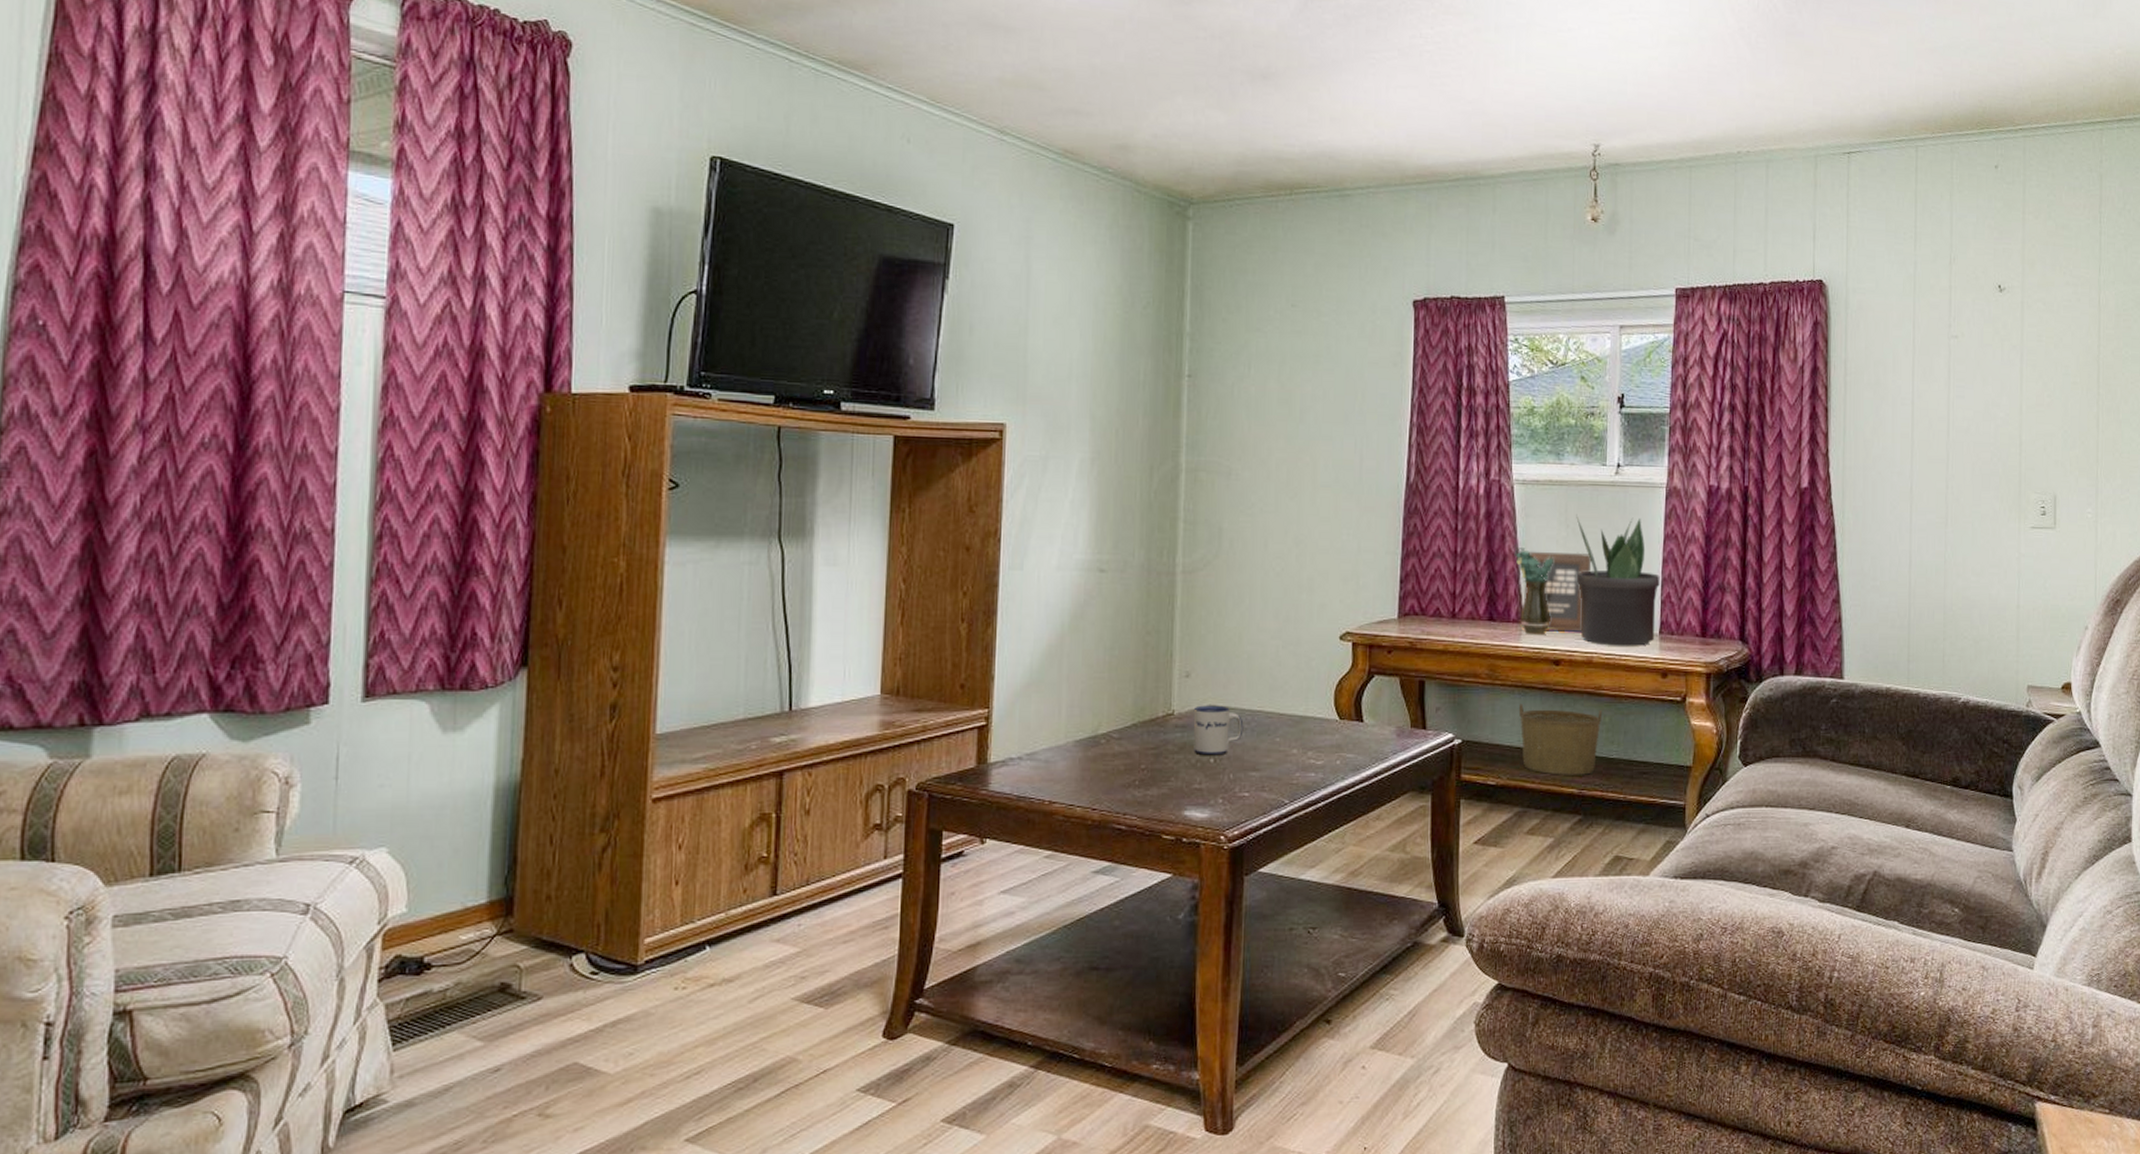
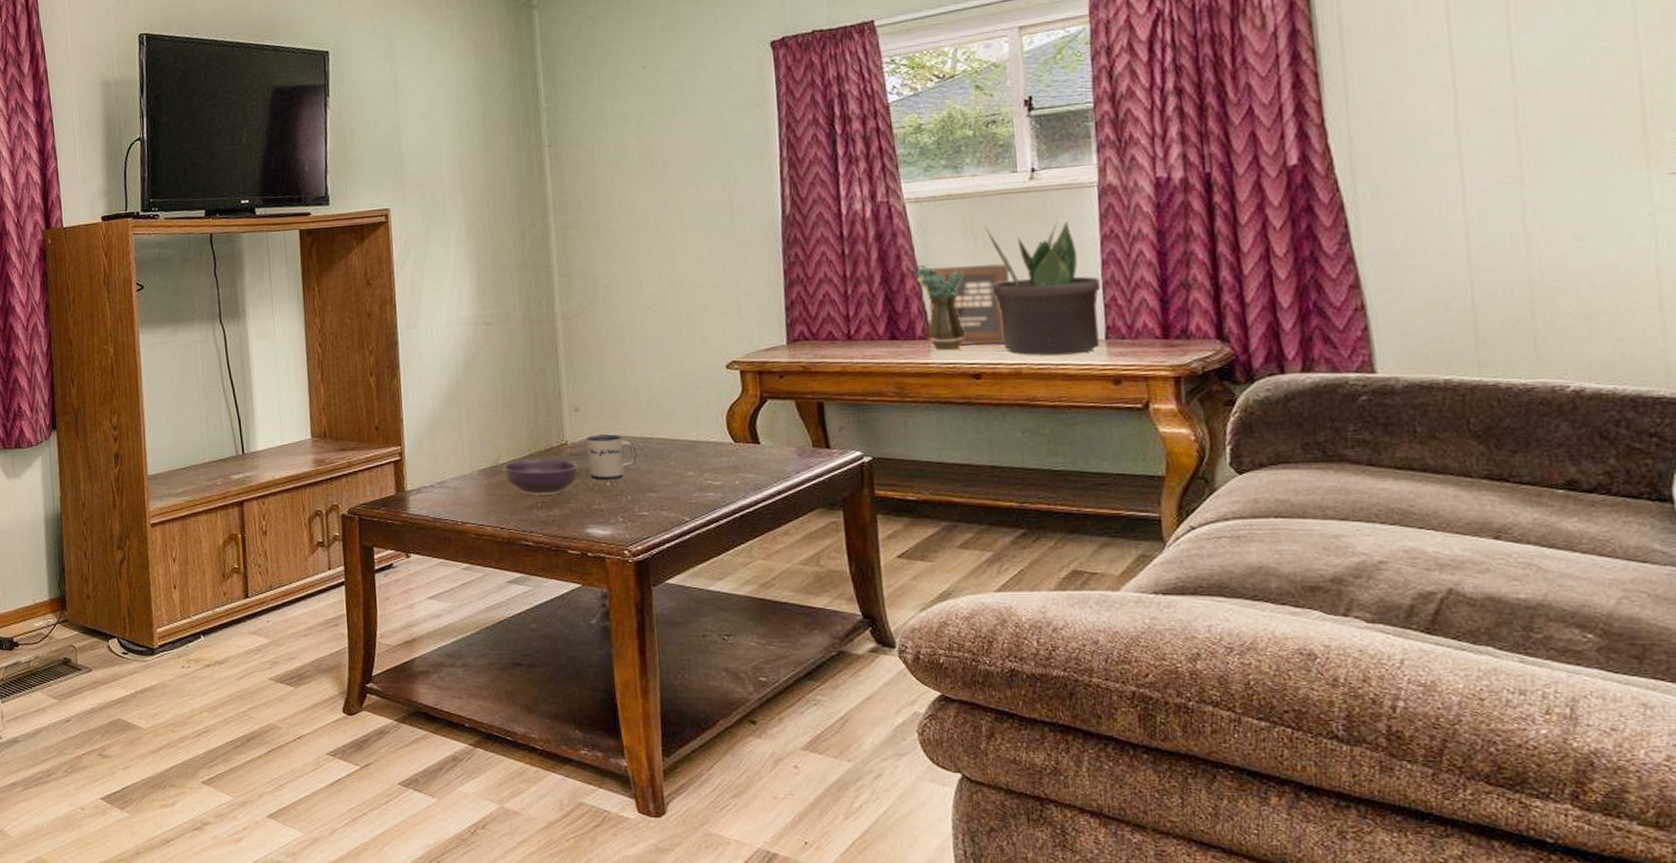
bowl: none [1102,731,1182,772] -> present [503,459,578,496]
basket: present [1519,703,1603,775] -> none [936,419,1041,489]

